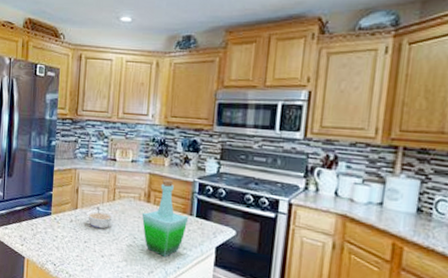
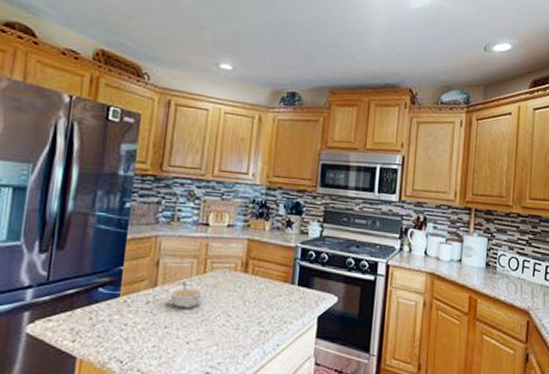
bottle: present [141,179,189,257] -> none [237,245,290,334]

